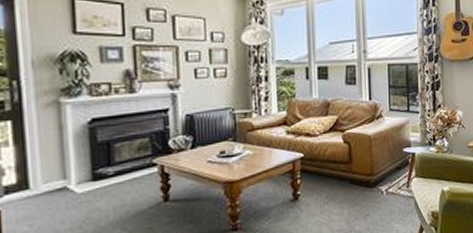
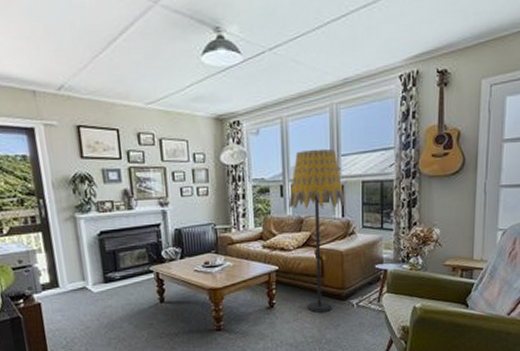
floor lamp: none [314,31,372,203] -> present [288,148,345,313]

